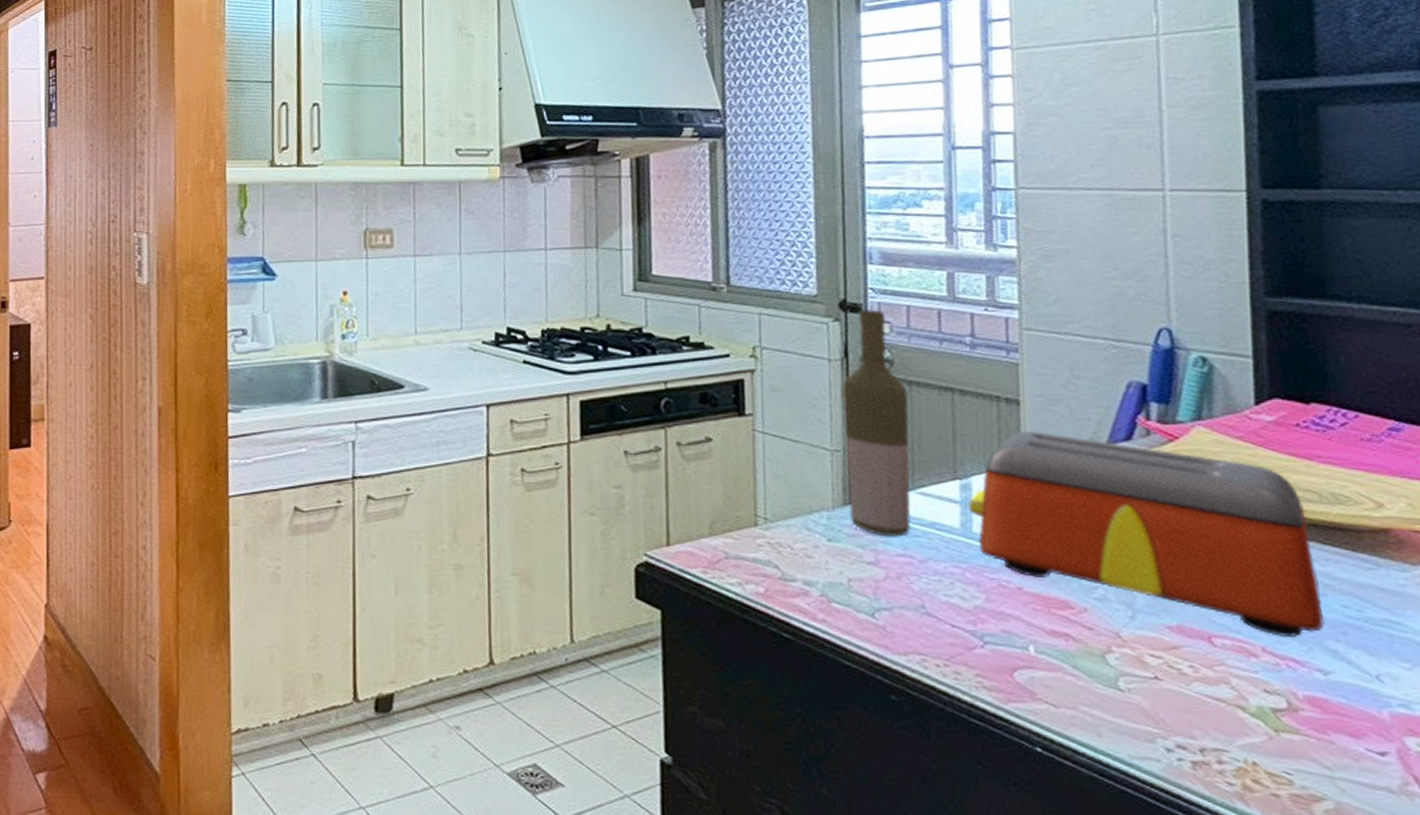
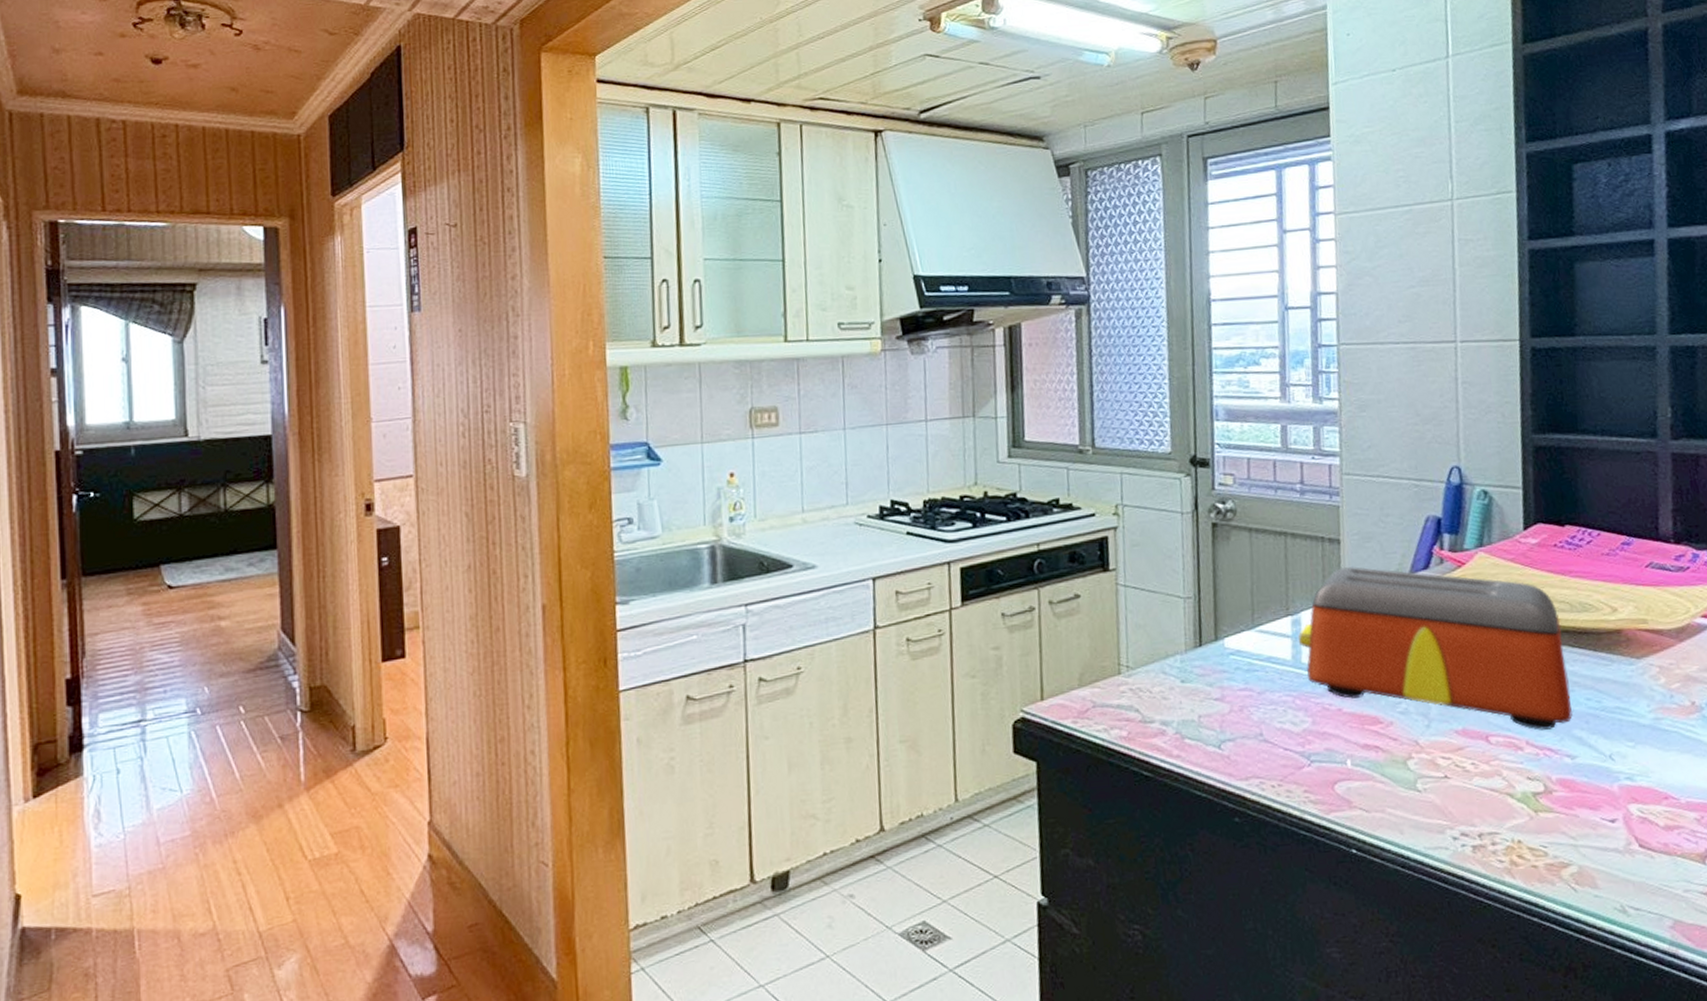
bottle: present [842,309,912,537] -> none [1193,463,1252,674]

